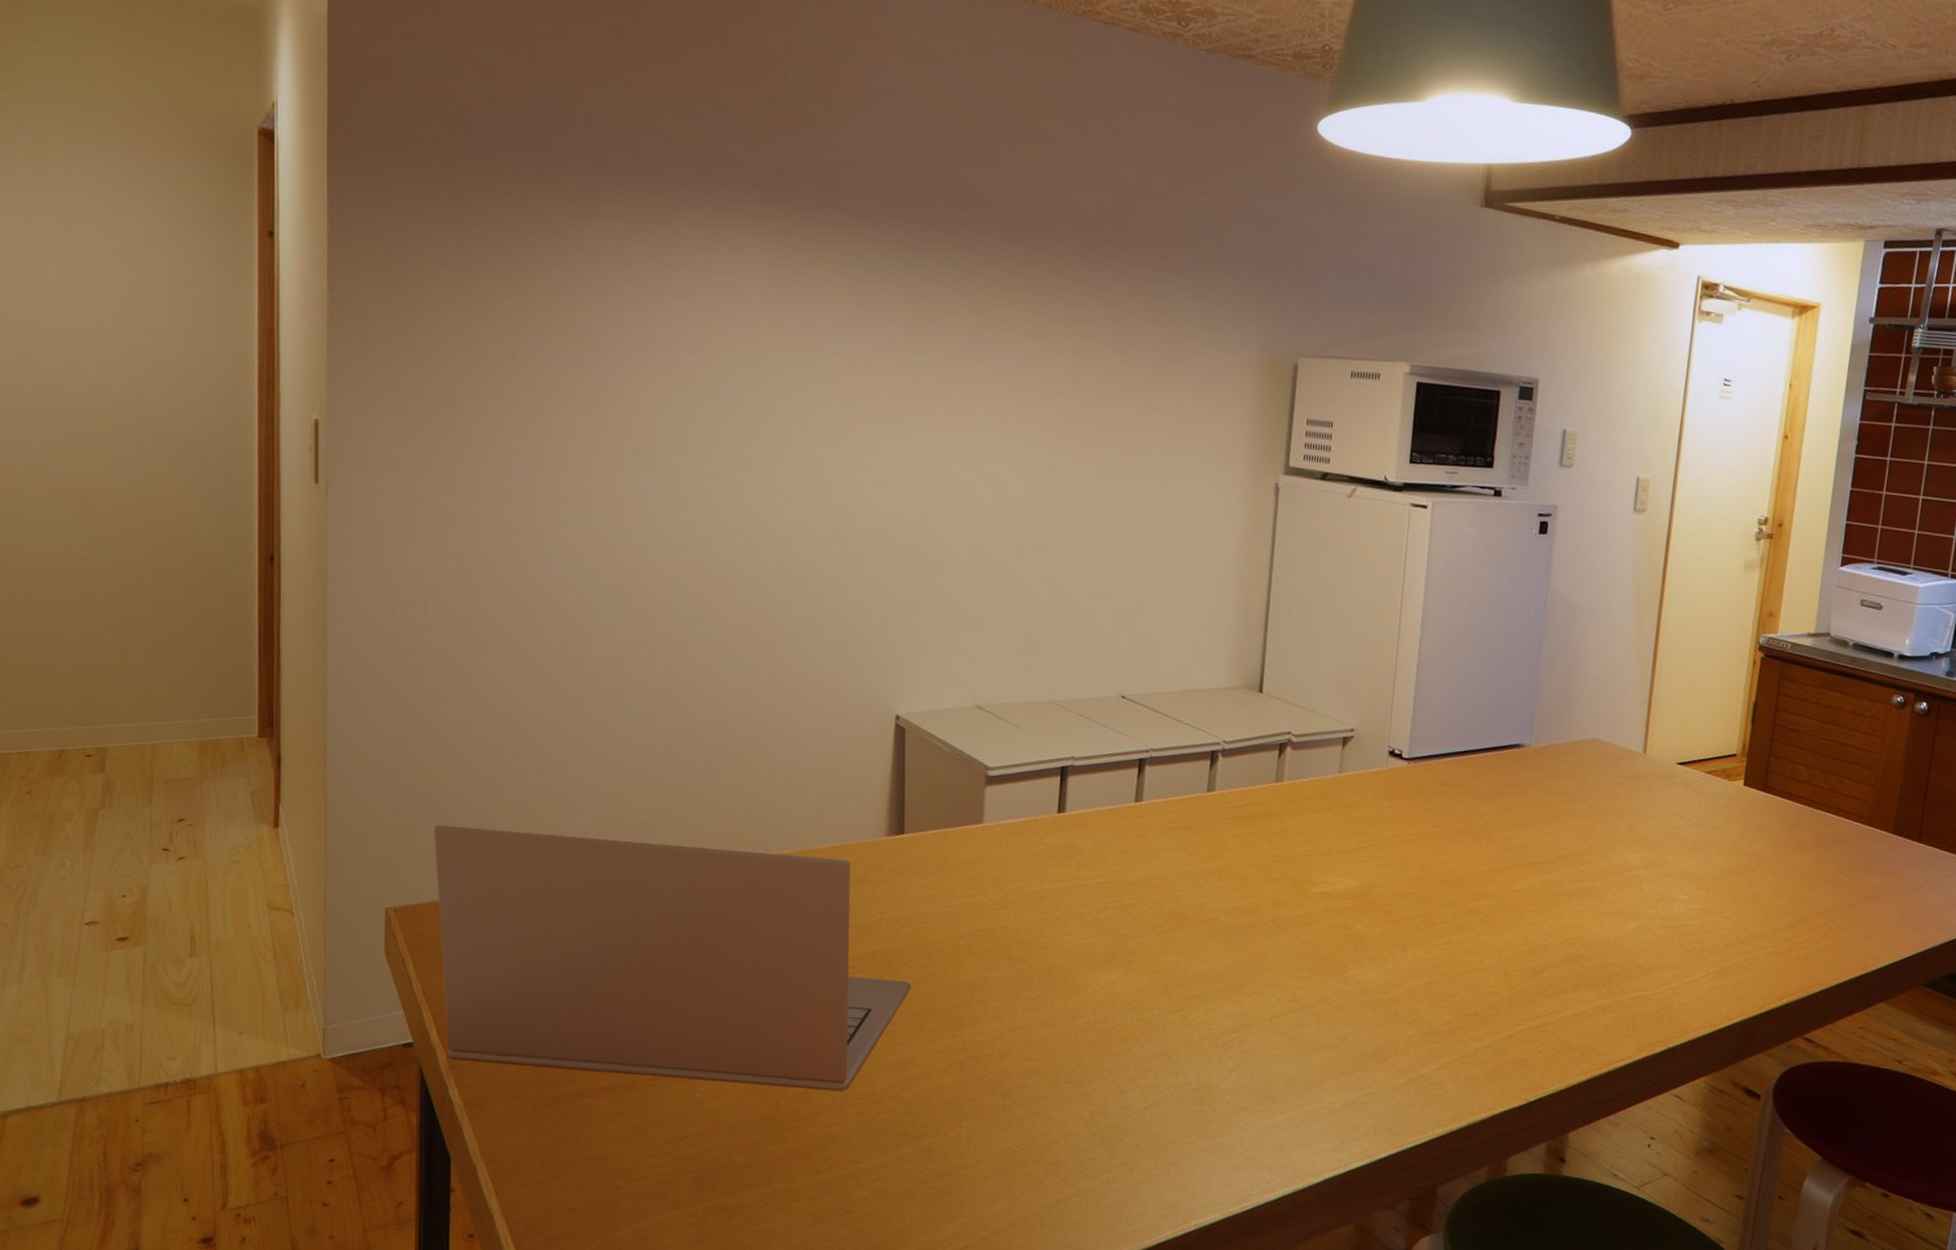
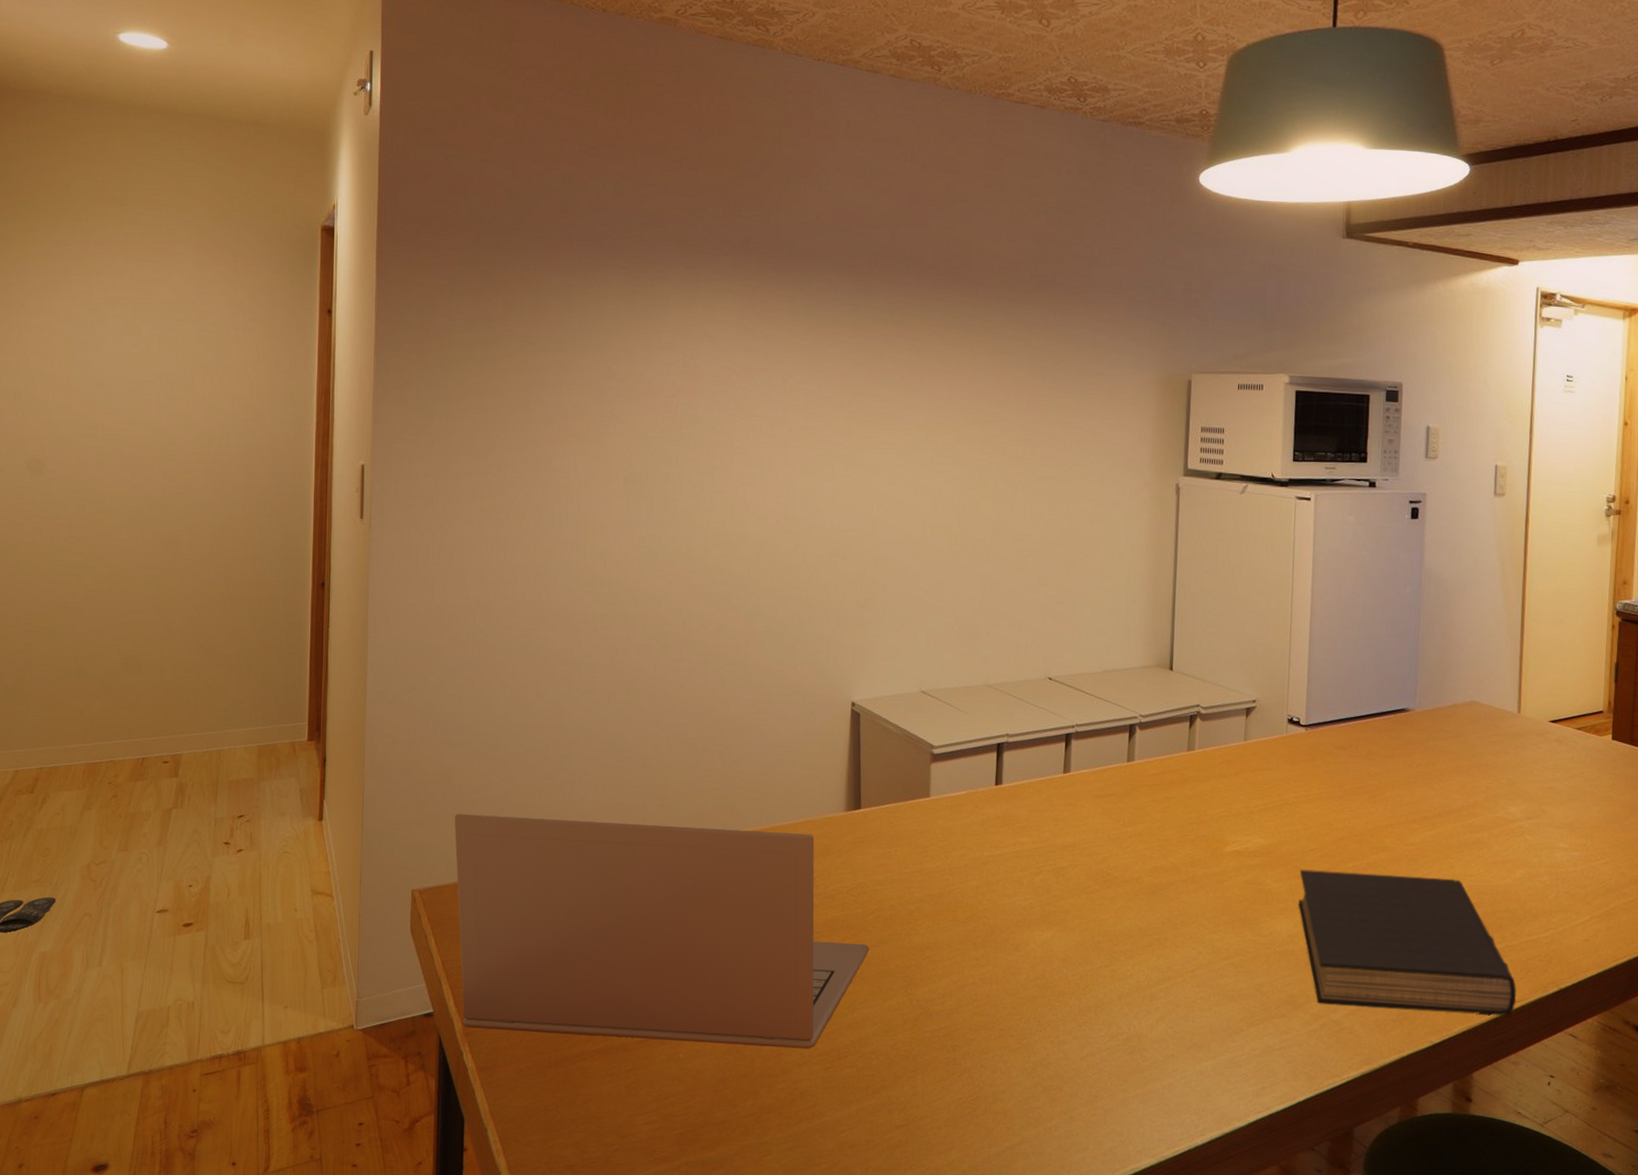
book: none [1390,914,1621,1075] -> present [1298,869,1517,1016]

